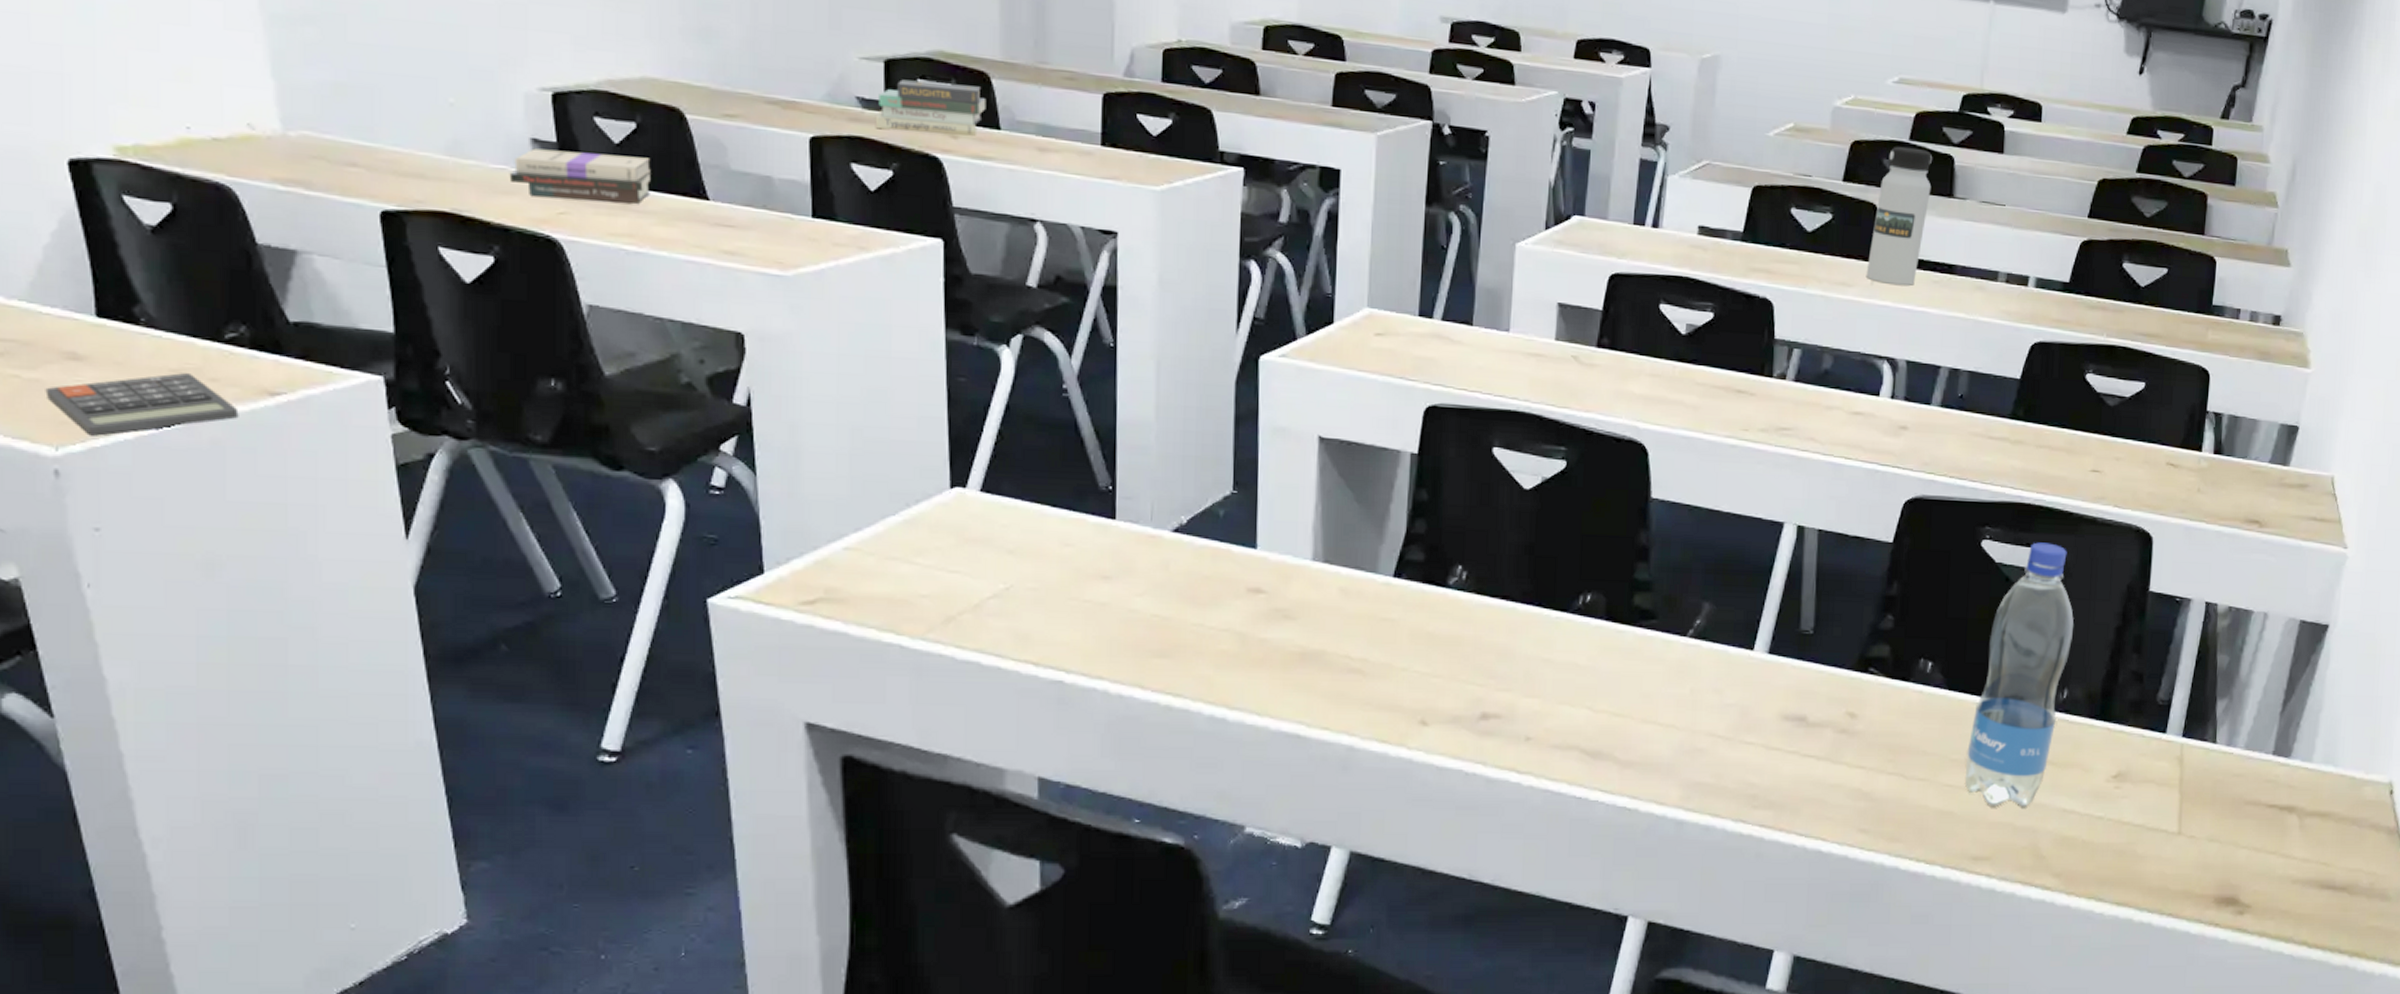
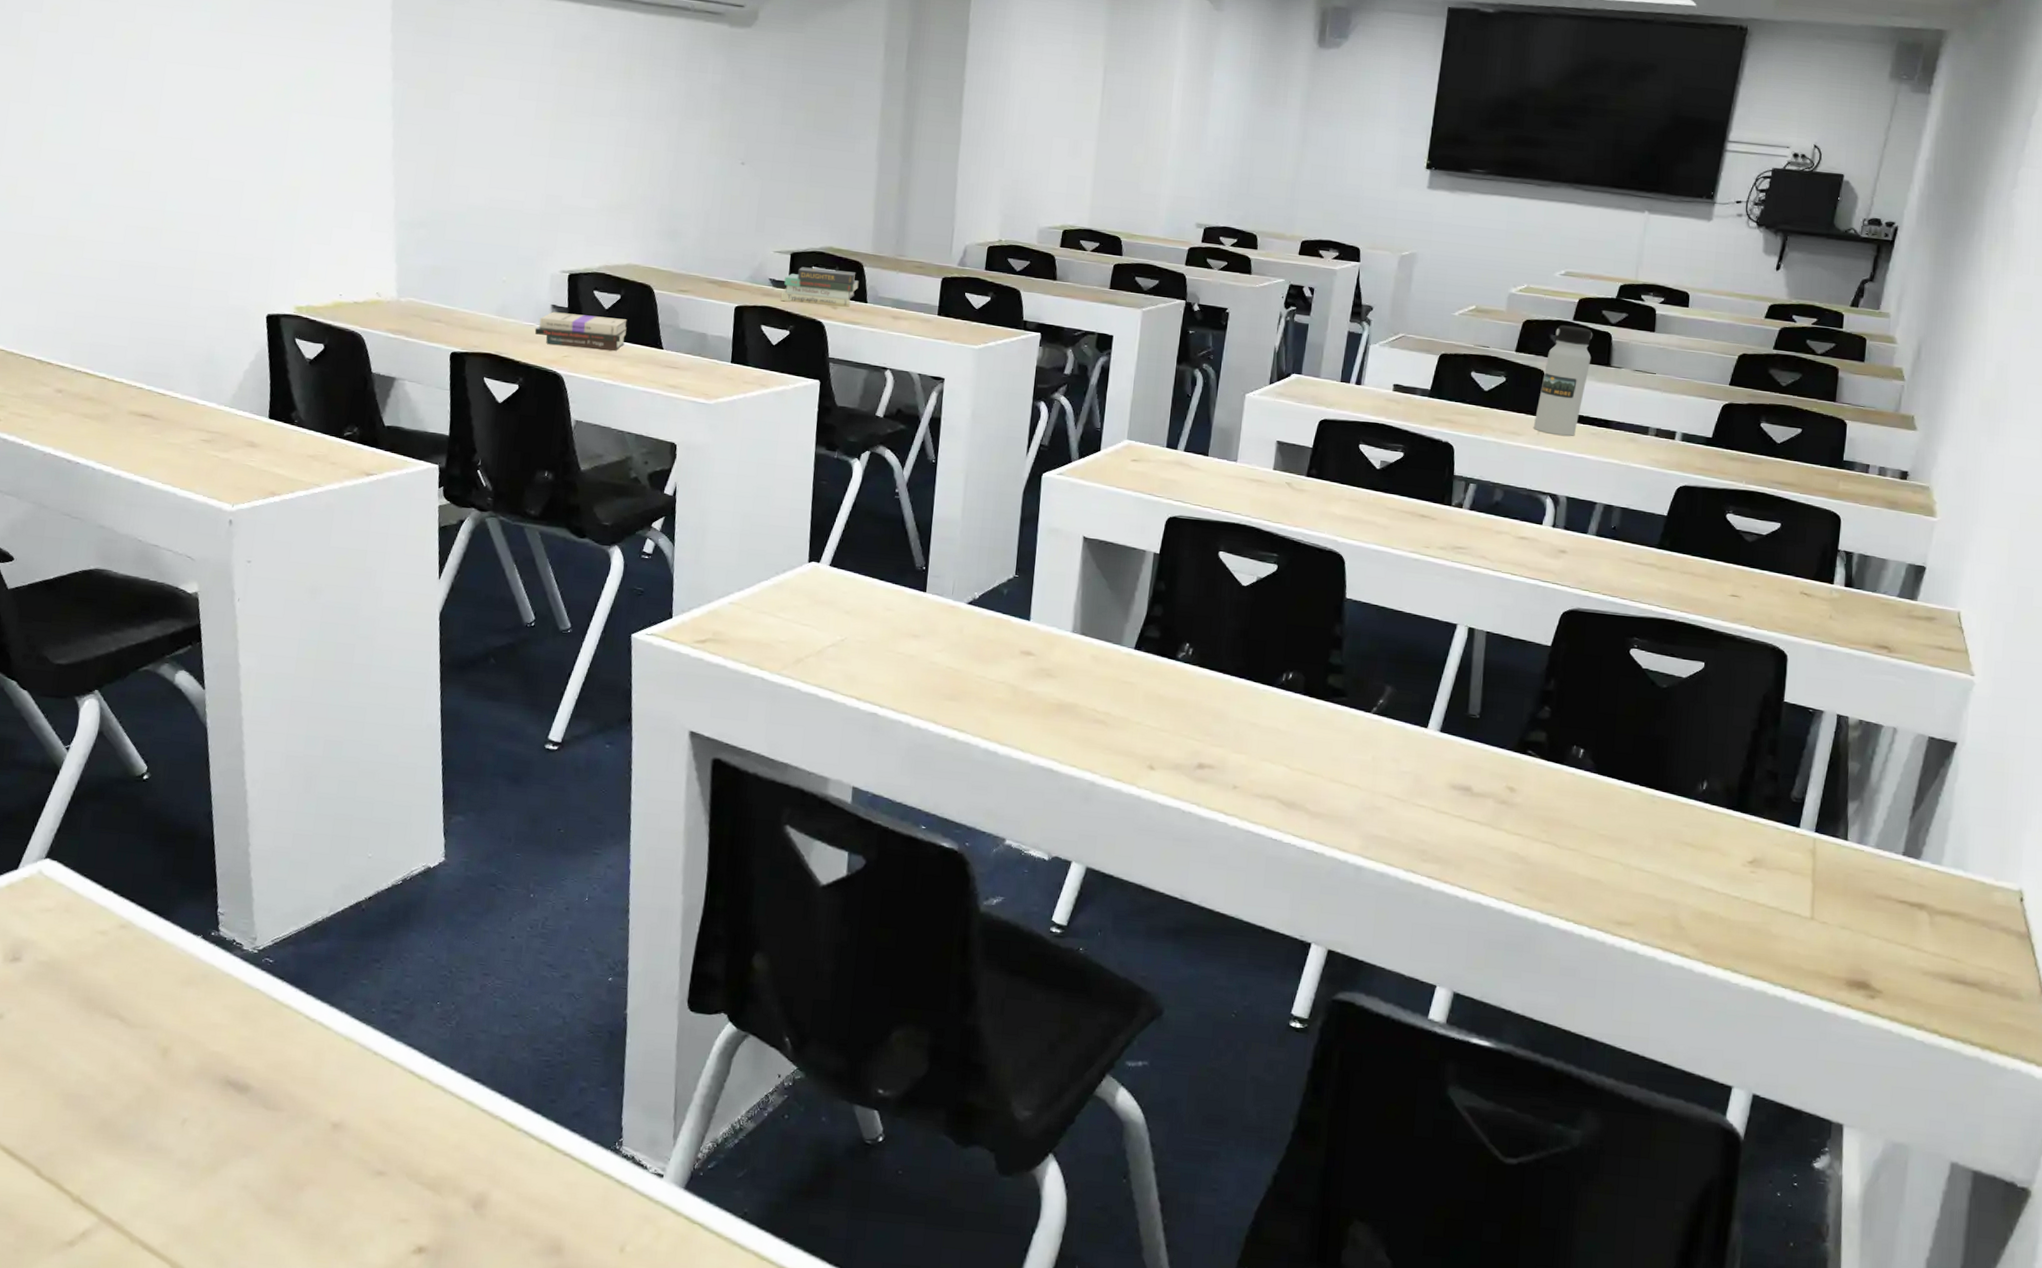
calculator: present [45,373,239,436] -> none [231,458,346,499]
bottle: present [1964,542,2075,808] -> none [1611,653,1714,883]

